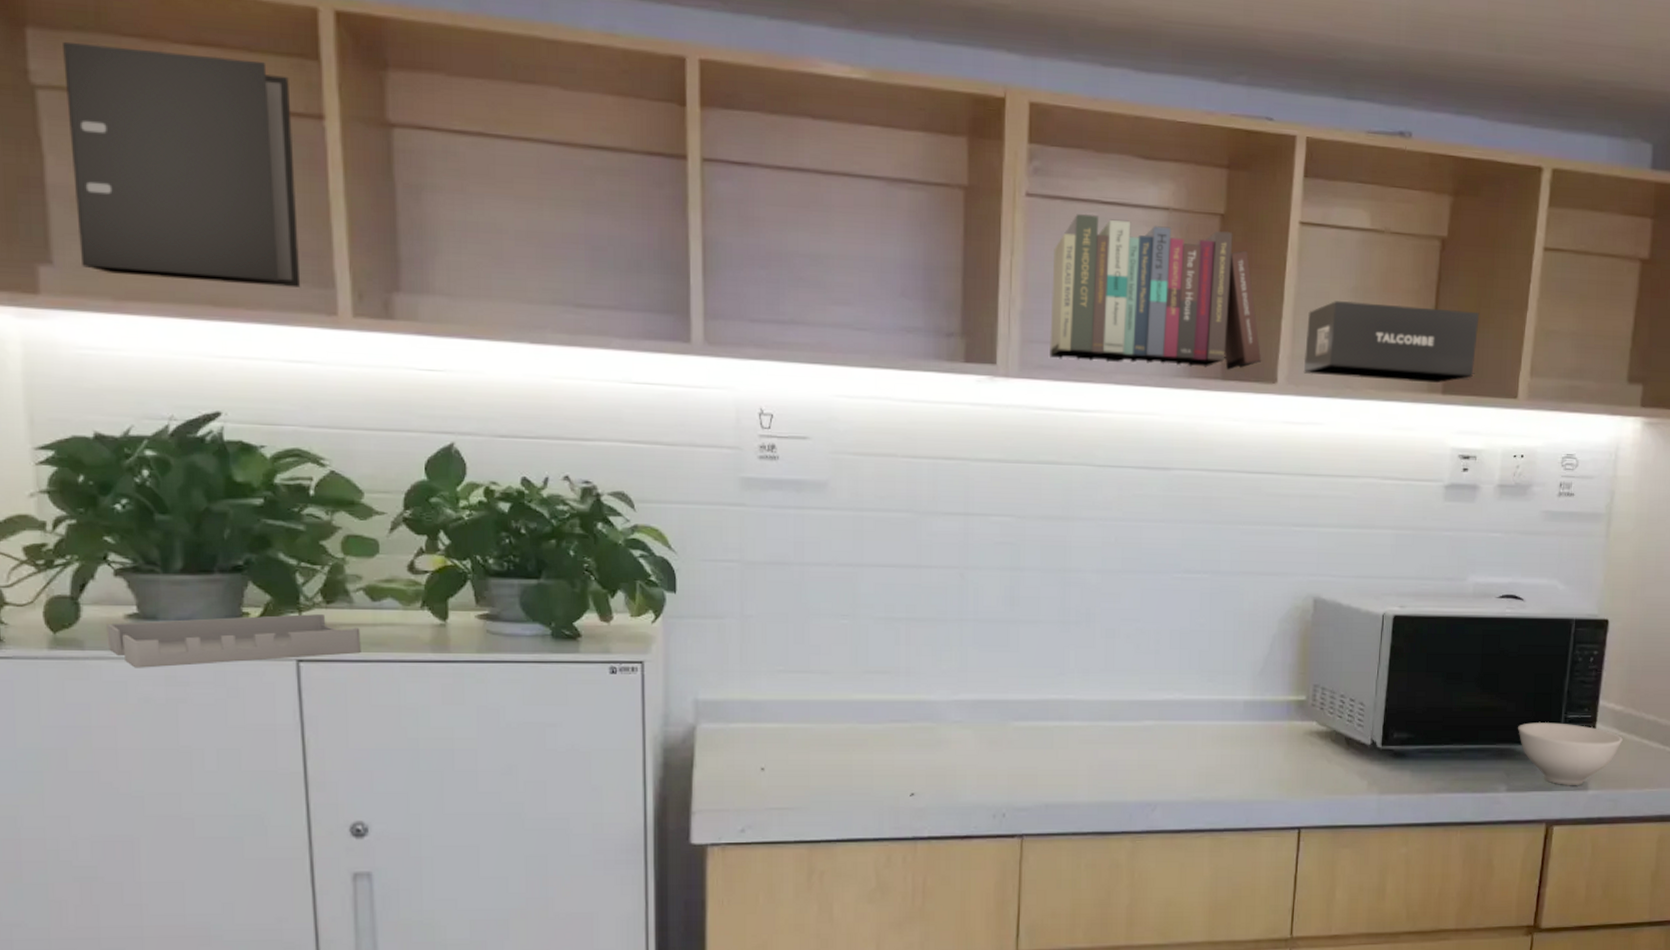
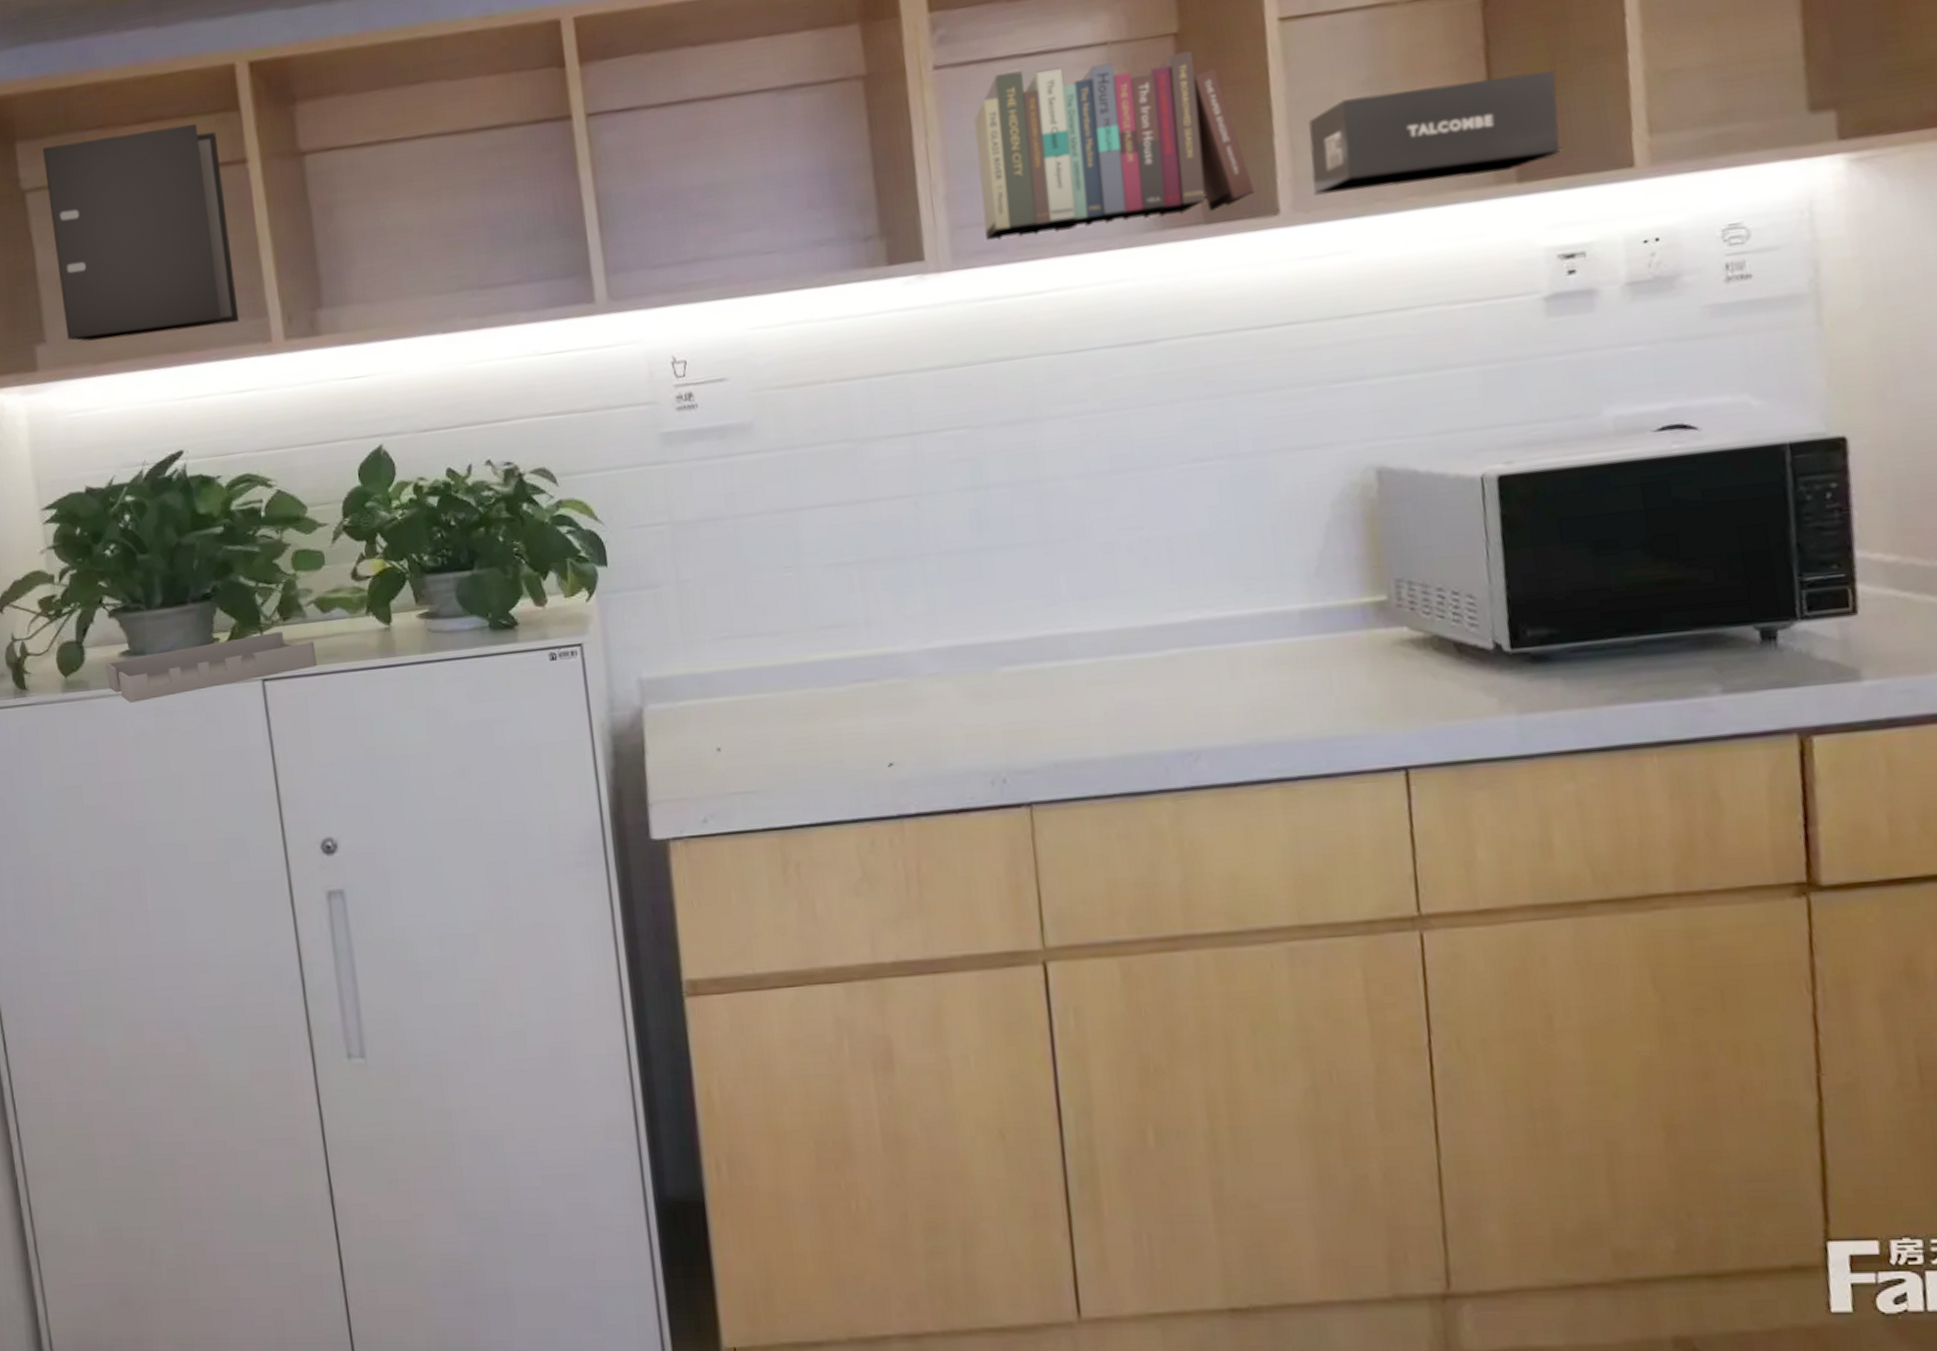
bowl: present [1518,722,1623,785] -> none [1724,589,1908,677]

